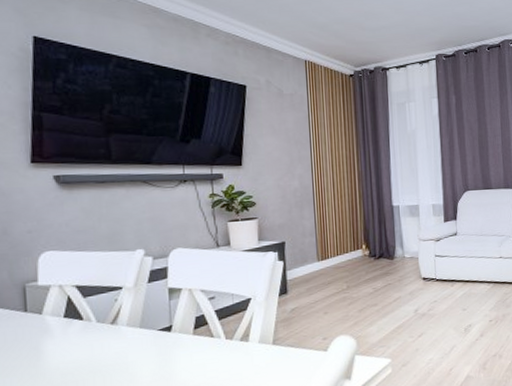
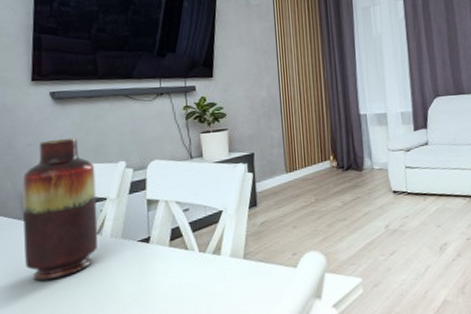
vase: none [21,224,113,375] -> present [22,137,98,282]

